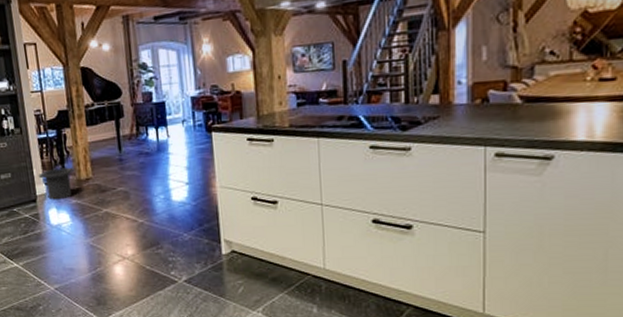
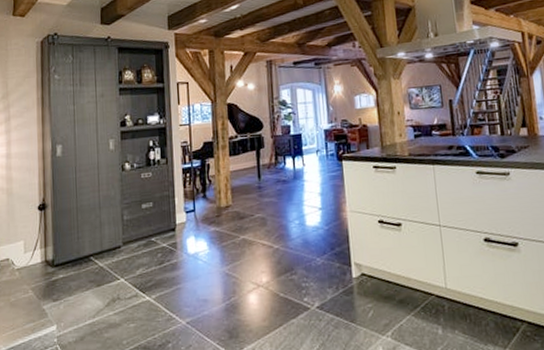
trash can: present [38,167,75,200] -> none [179,195,216,229]

